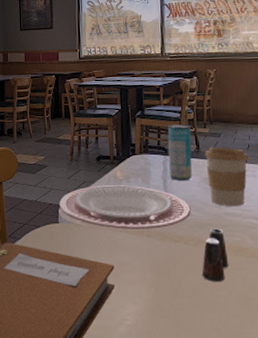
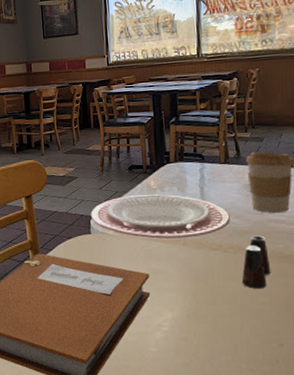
beverage can: present [167,124,192,180] -> none [204,129,232,188]

